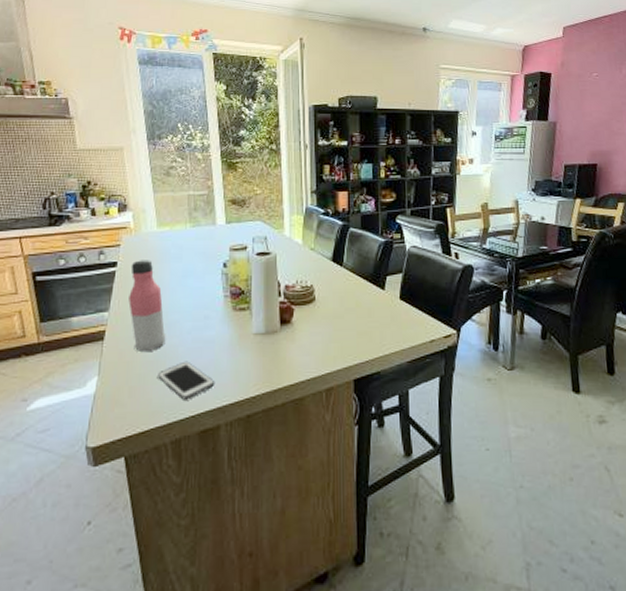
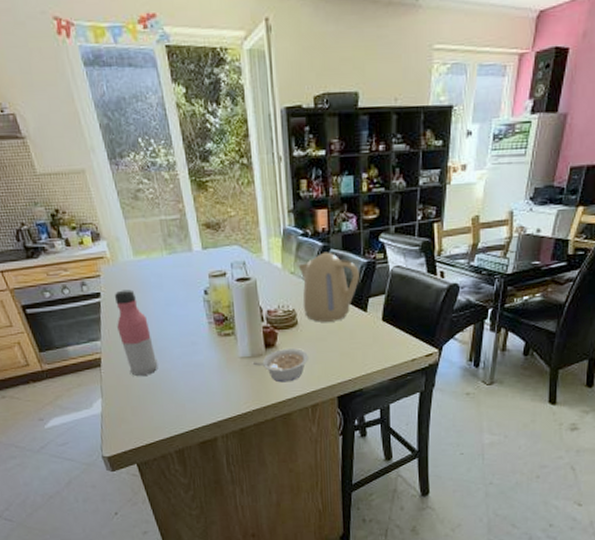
cell phone: present [158,361,215,400] -> none [155,383,209,417]
legume: none [266,326,324,363] -> present [252,349,308,383]
kettle: none [318,230,377,299] -> present [298,251,359,322]

